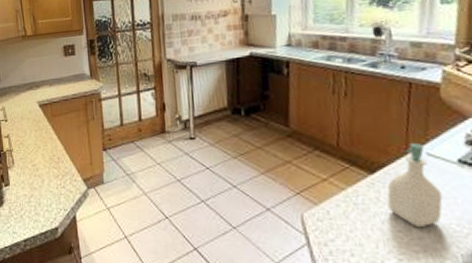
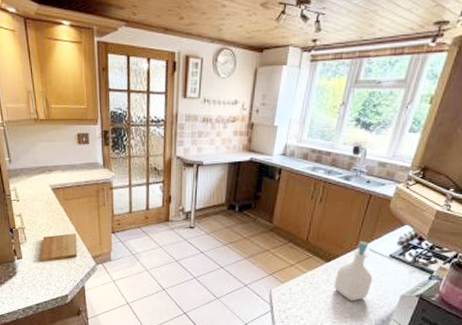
cutting board: none [27,153,67,188] -> present [39,233,78,261]

